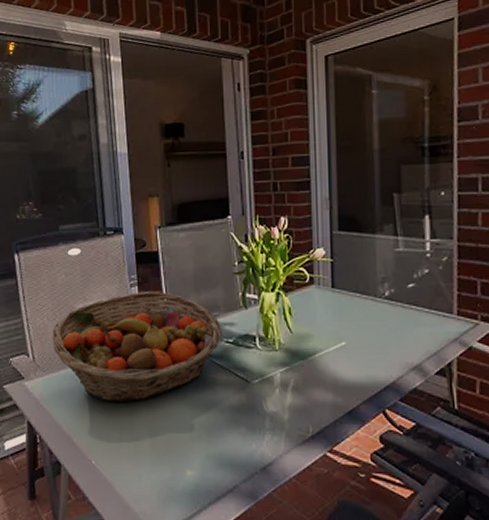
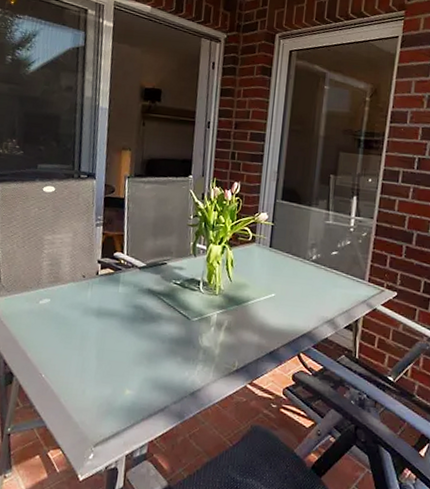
fruit basket: present [52,292,222,402] -> none [19,231,172,327]

